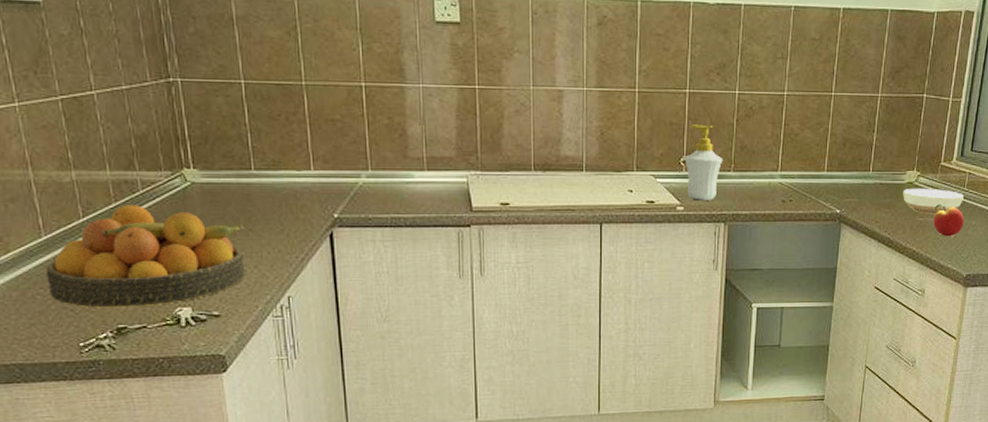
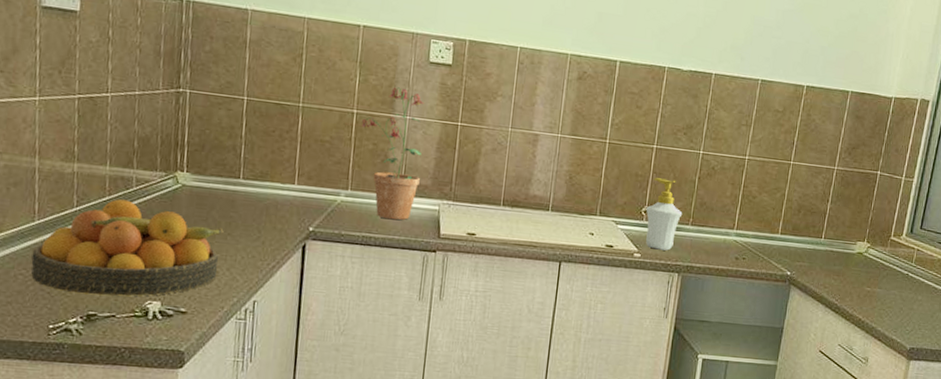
potted plant: none [371,53,443,197] -> present [360,87,424,220]
bowl: present [903,188,964,214] -> none [852,258,911,286]
apple: present [933,204,965,237] -> none [880,276,911,309]

